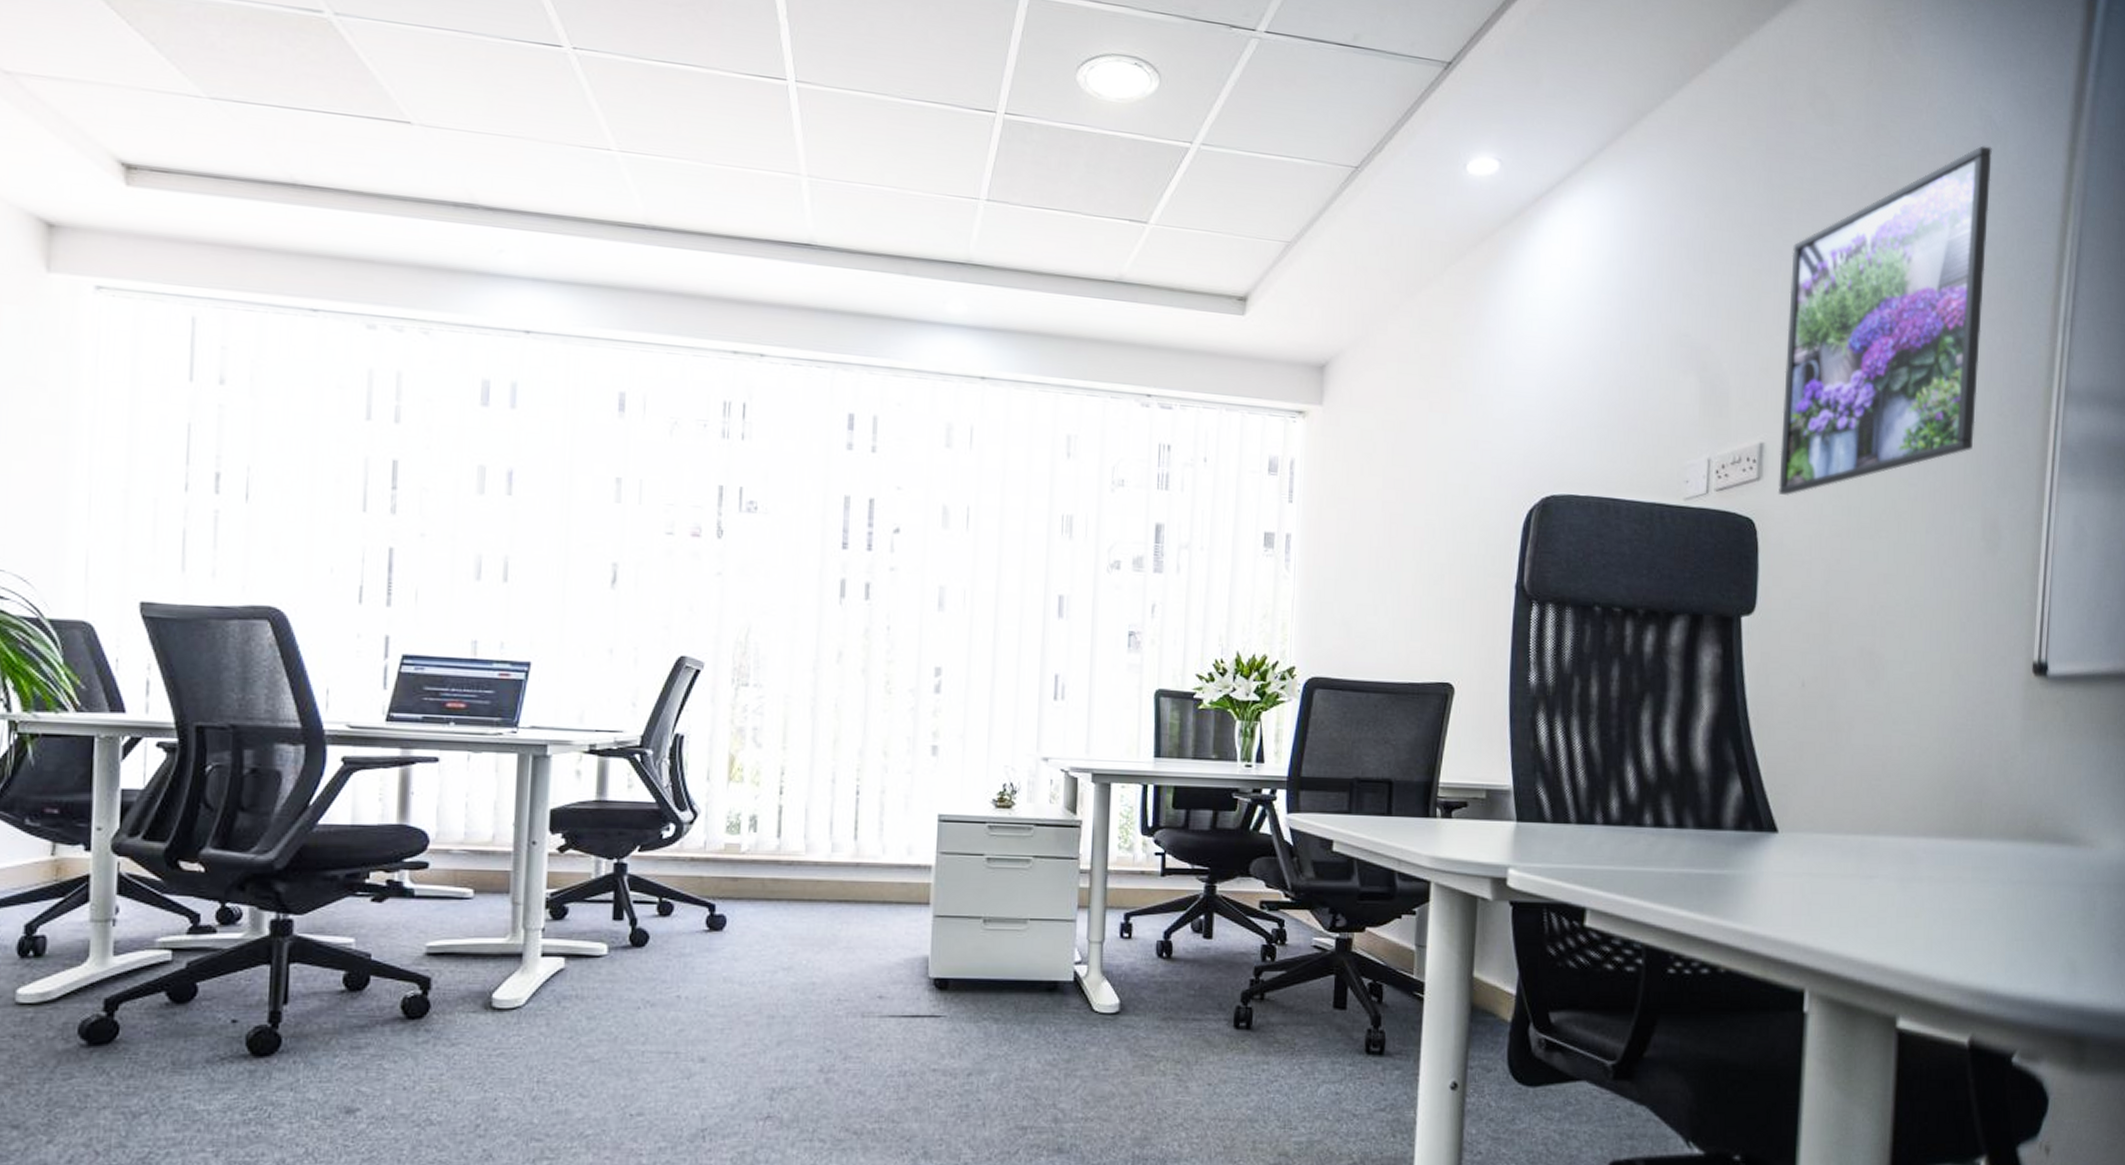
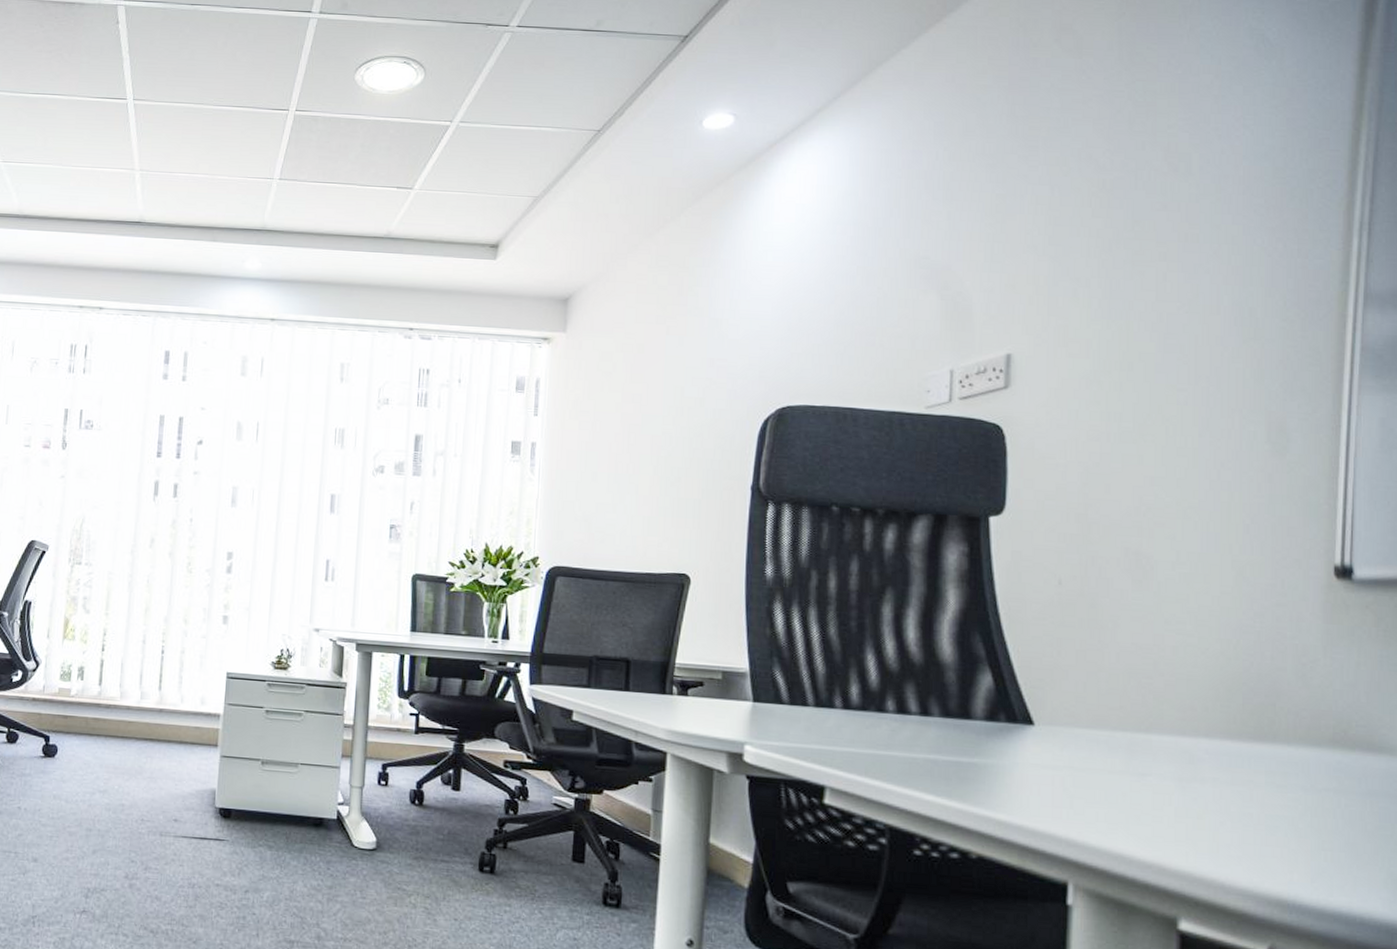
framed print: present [1777,145,1992,495] -> none [1027,63,1266,402]

